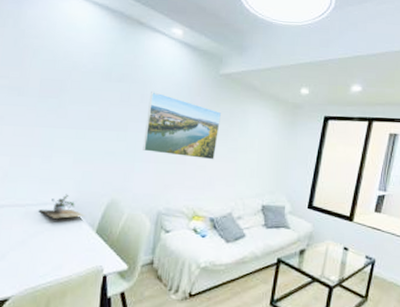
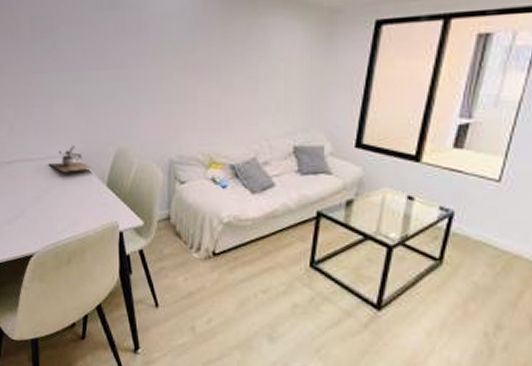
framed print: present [142,91,222,160] -> none [146,15,236,94]

